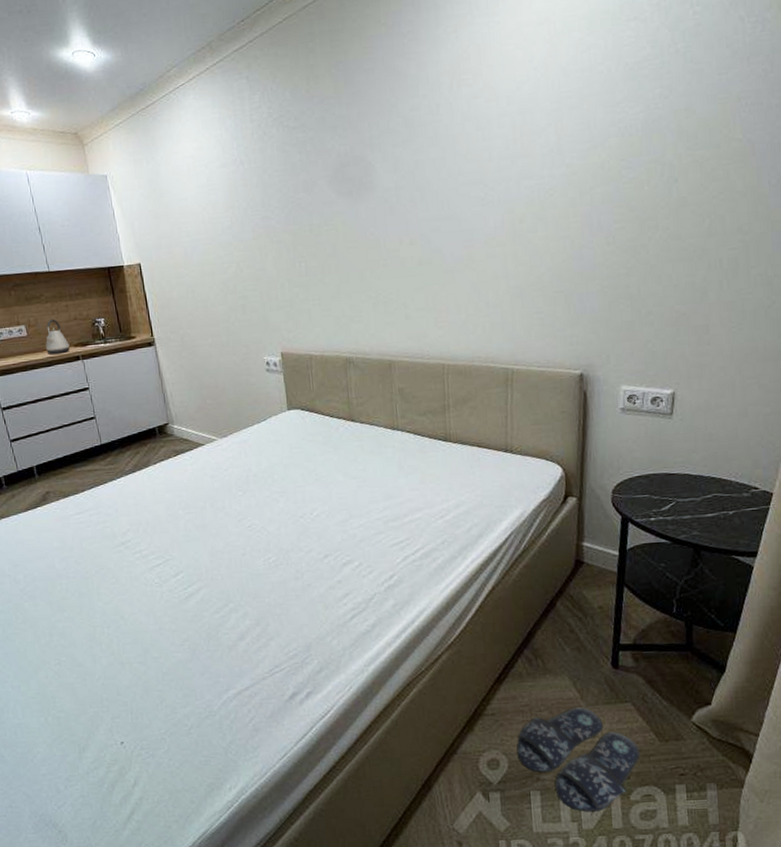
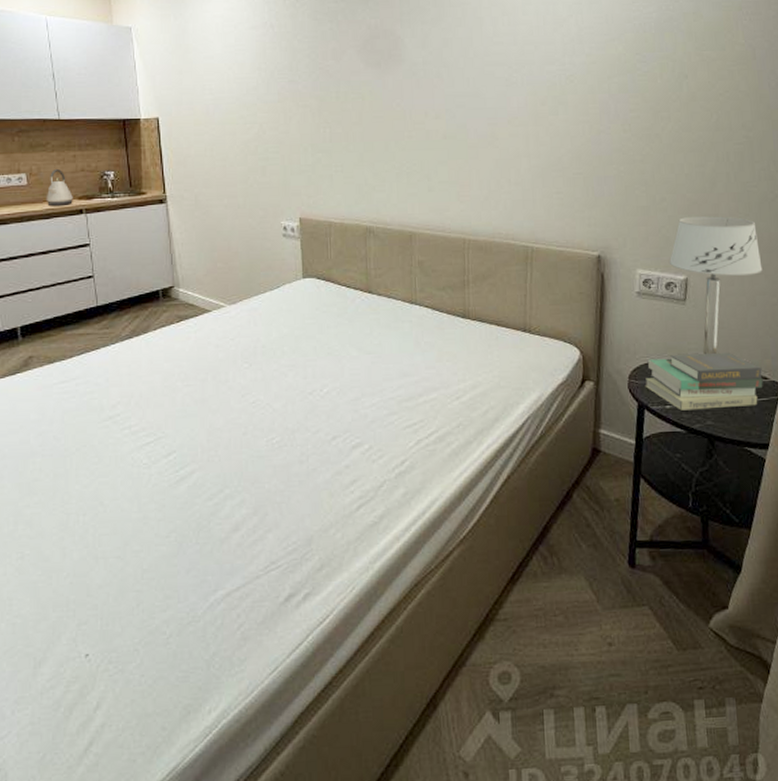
slippers: present [517,707,641,812] -> none [531,611,658,734]
books: none [629,465,753,522] -> present [645,353,763,411]
table lamp: none [655,326,756,468] -> present [668,216,763,355]

